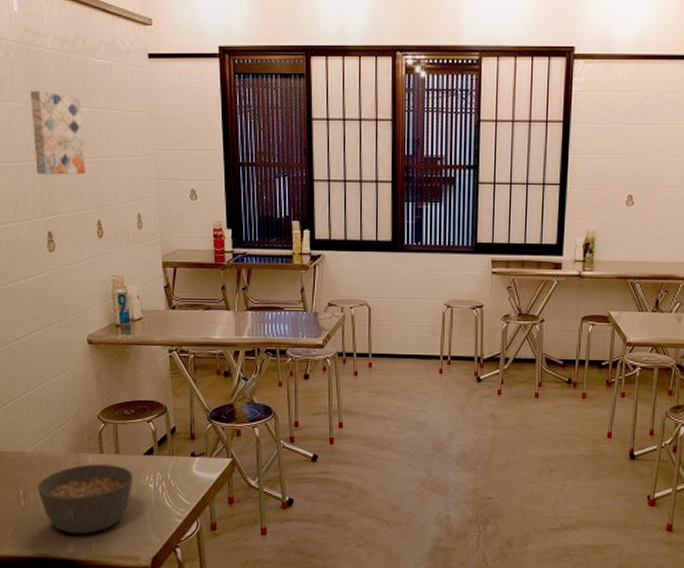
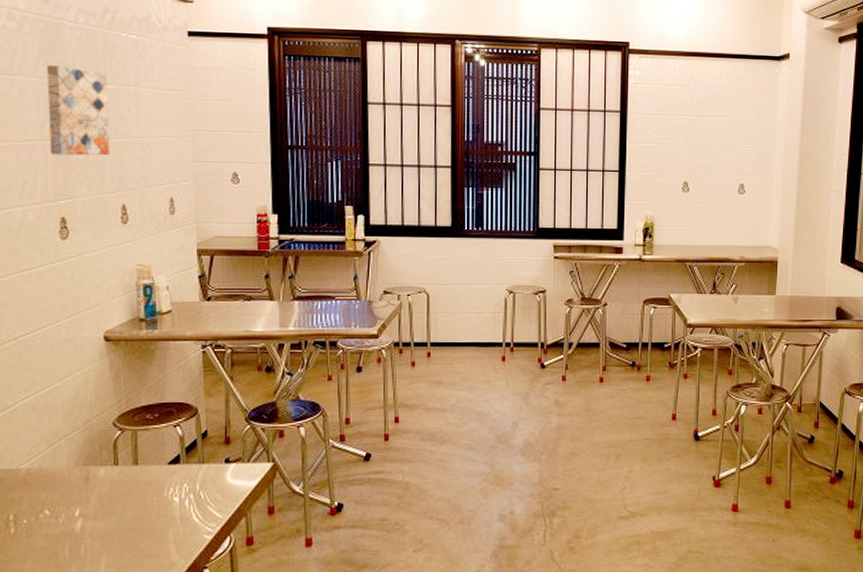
soup bowl: present [37,464,134,534] -> none [32,478,155,562]

